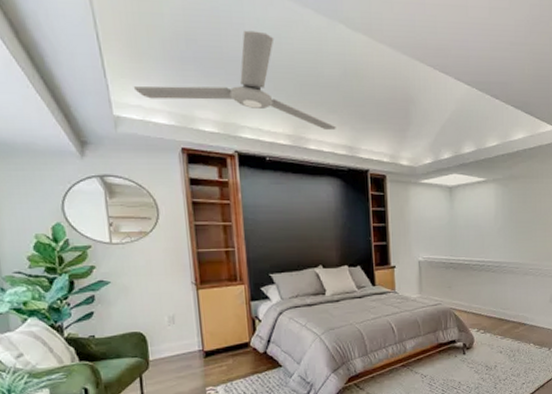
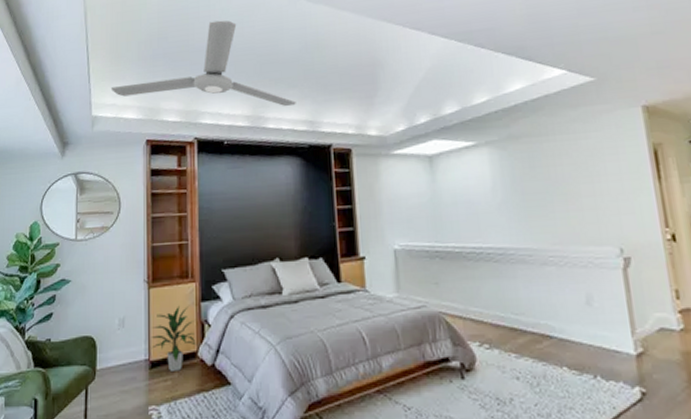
indoor plant: none [203,304,248,360] -> present [151,305,196,373]

